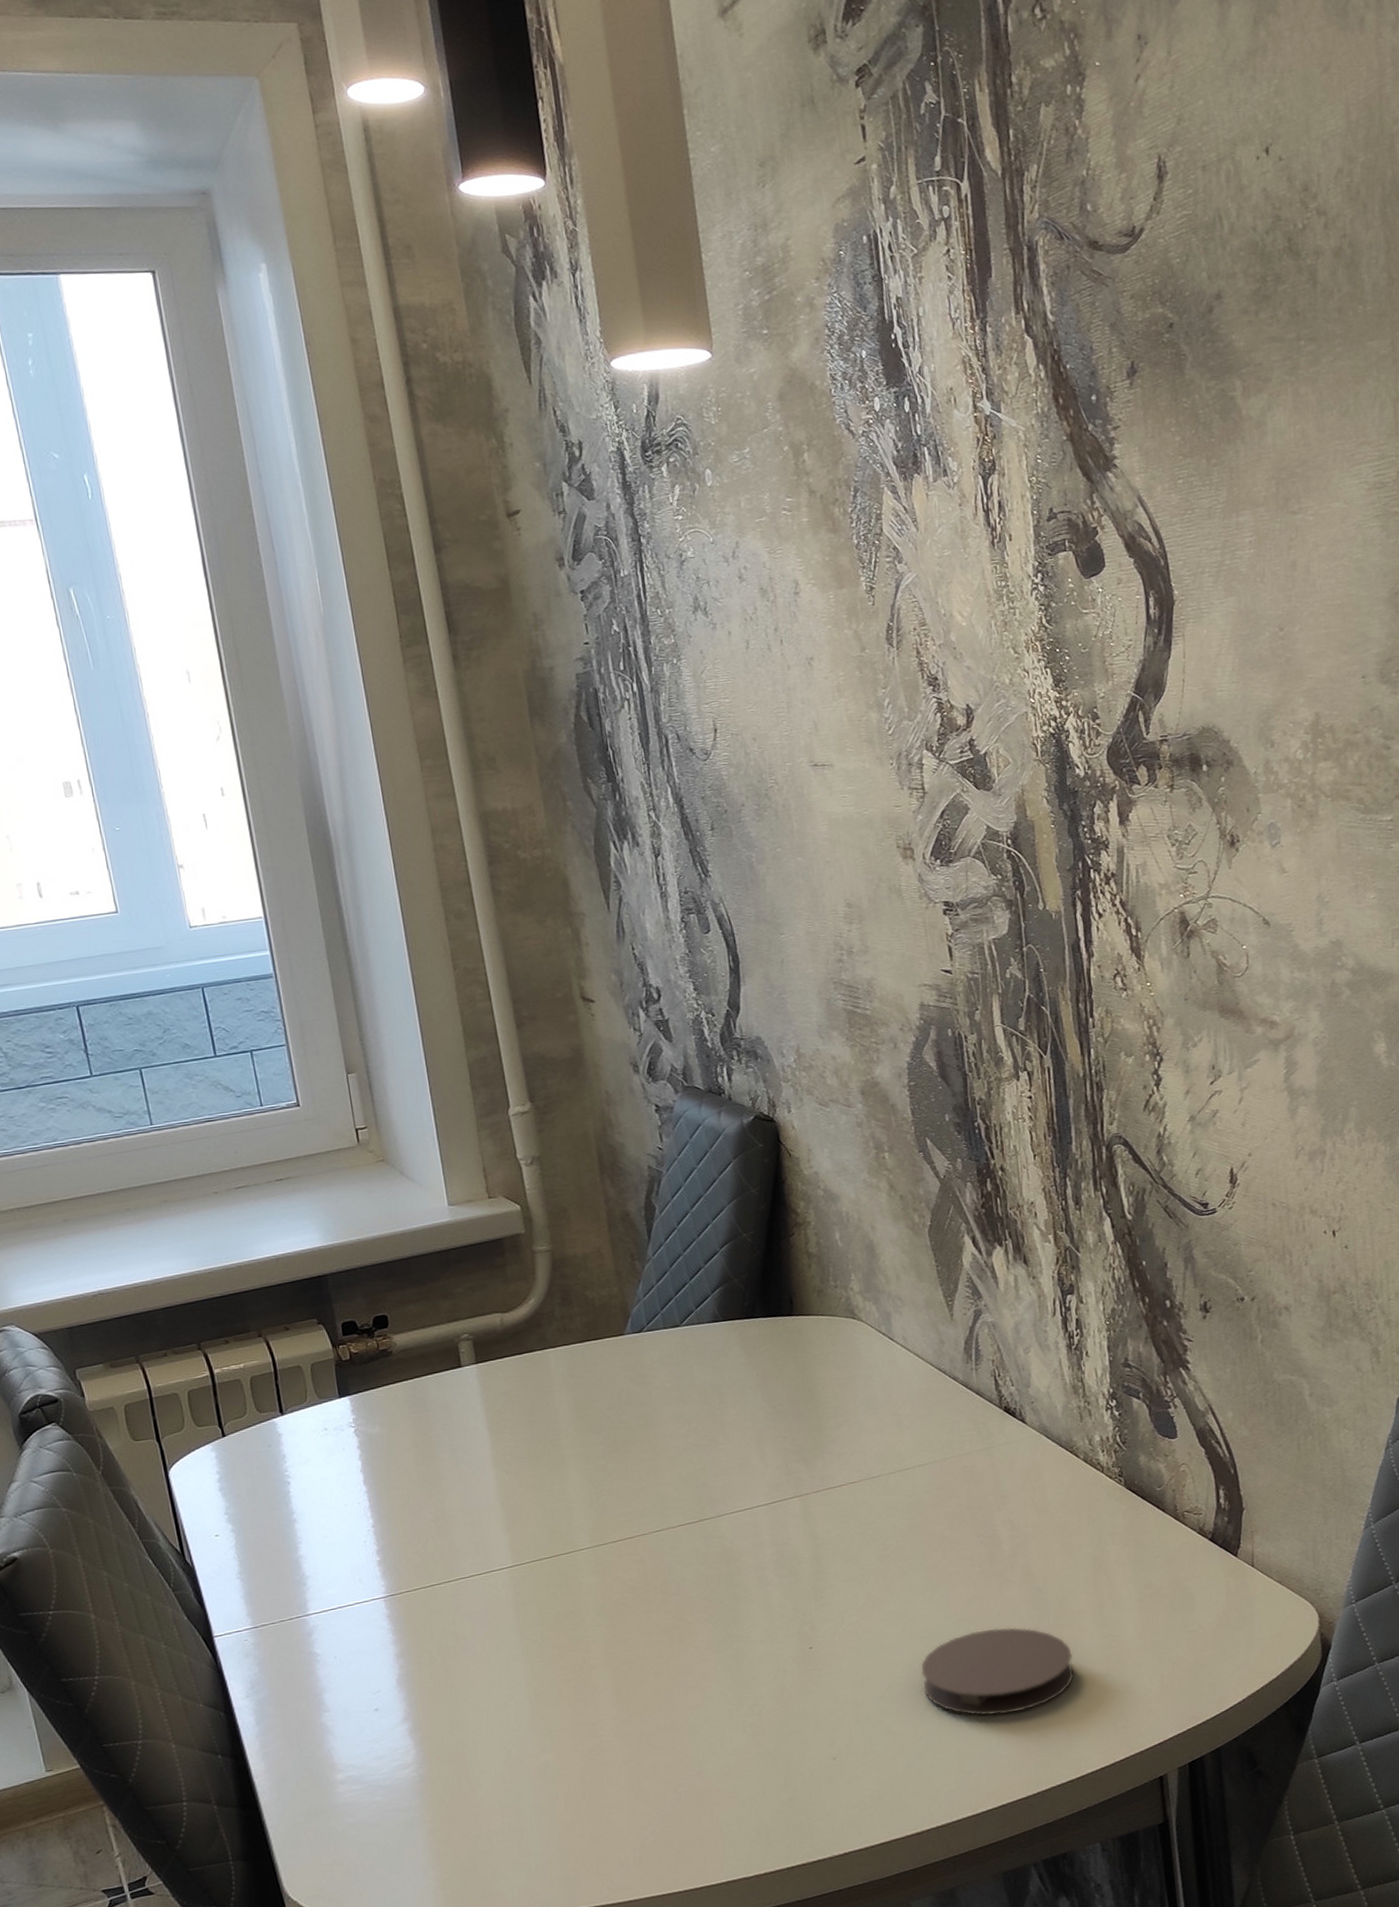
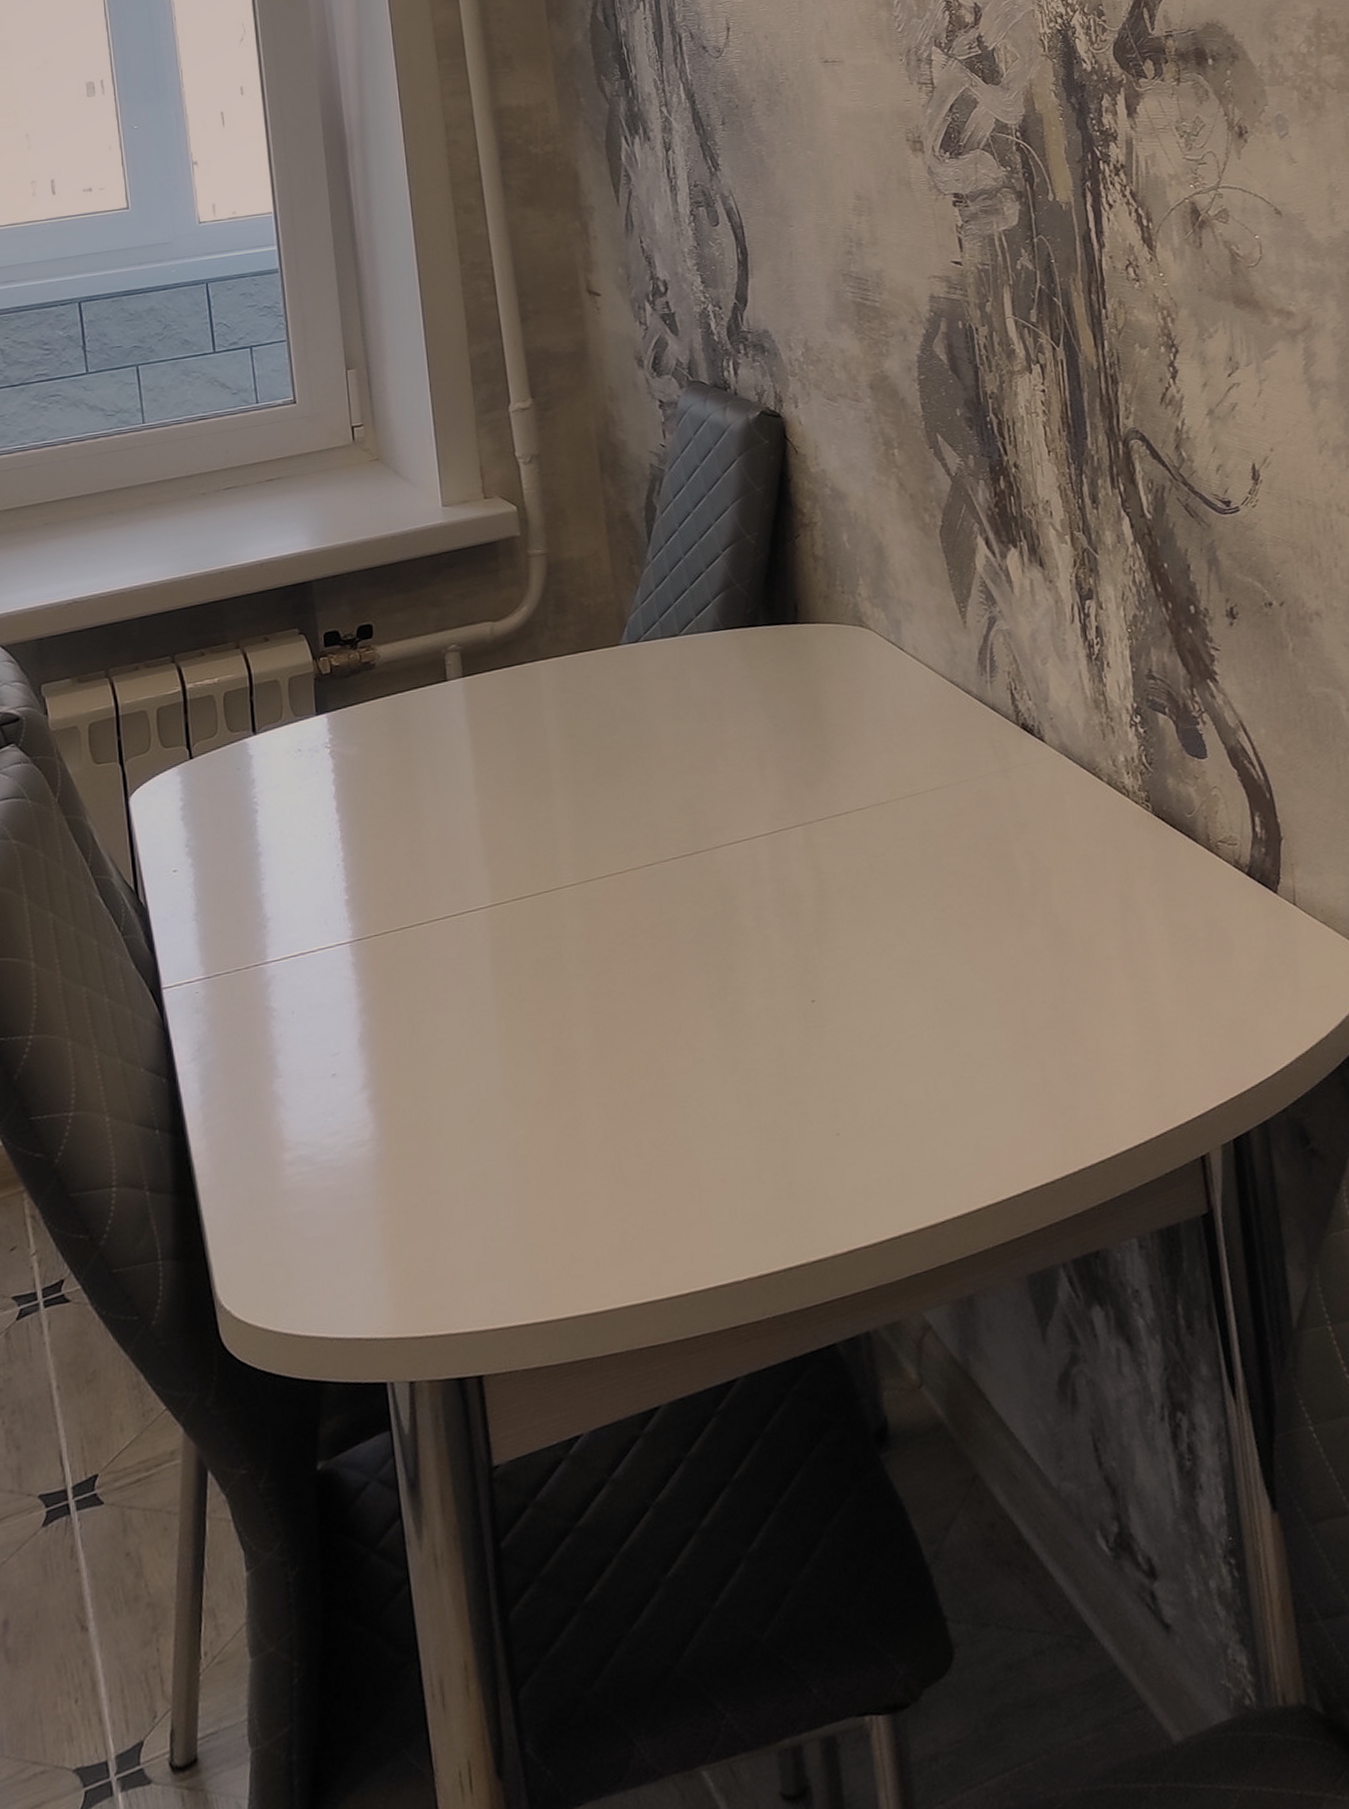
coaster: present [920,1627,1075,1716] -> none [933,976,1103,1082]

